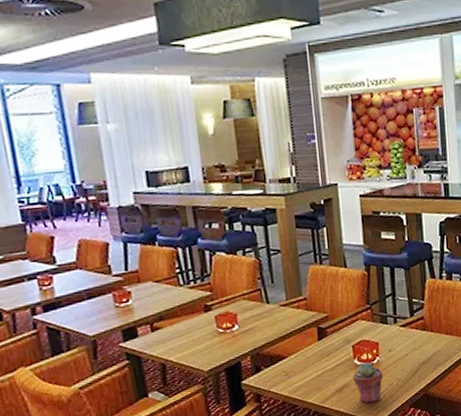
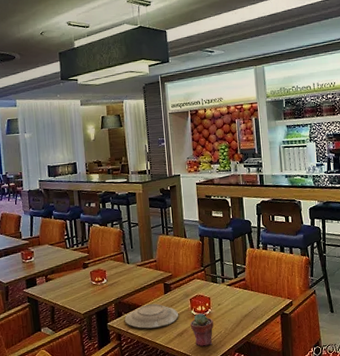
plate: none [264,353,337,386] -> present [124,303,178,329]

